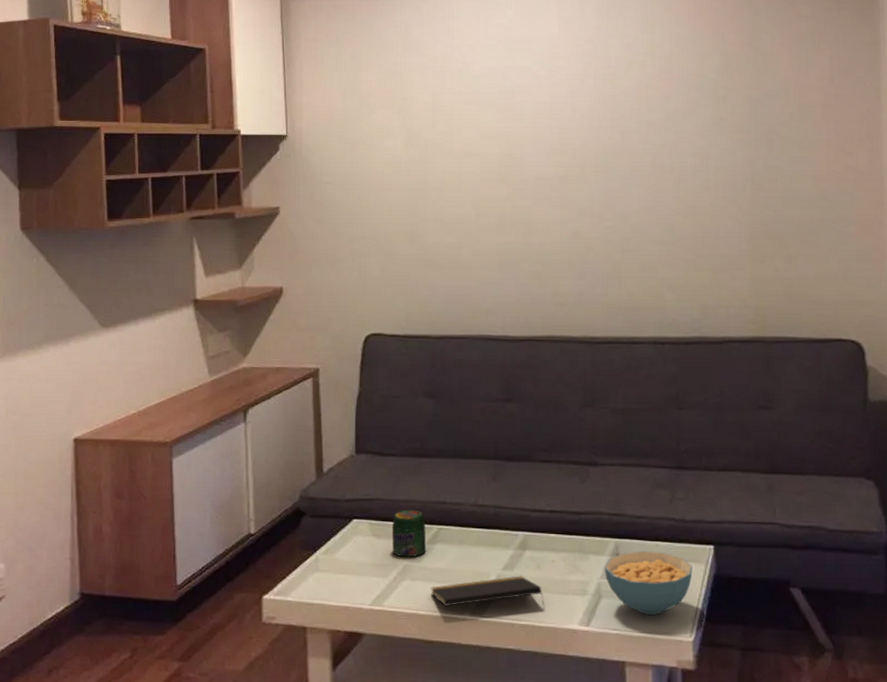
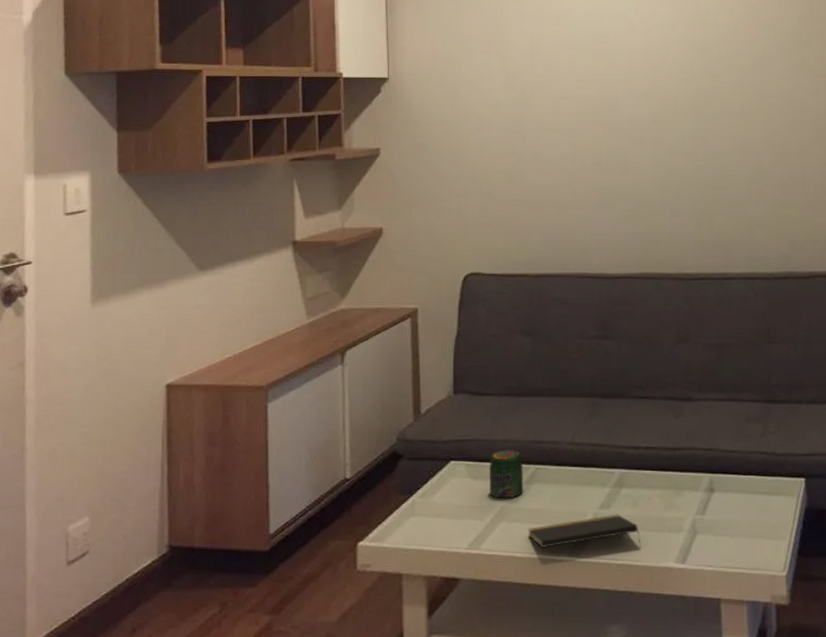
cereal bowl: present [604,550,692,615] -> none [699,485,785,550]

